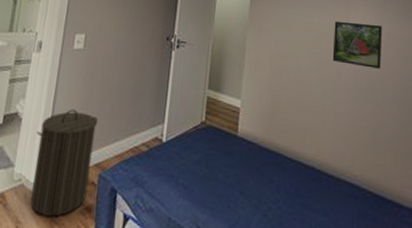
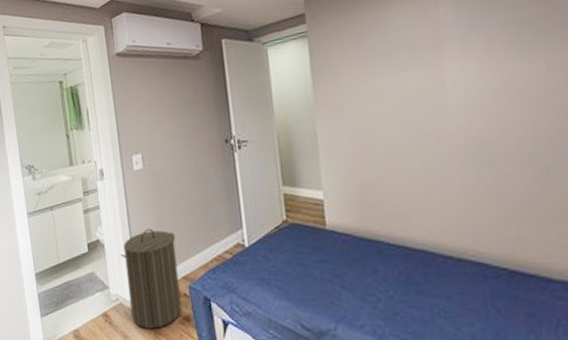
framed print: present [332,21,382,69] -> none [424,70,499,128]

